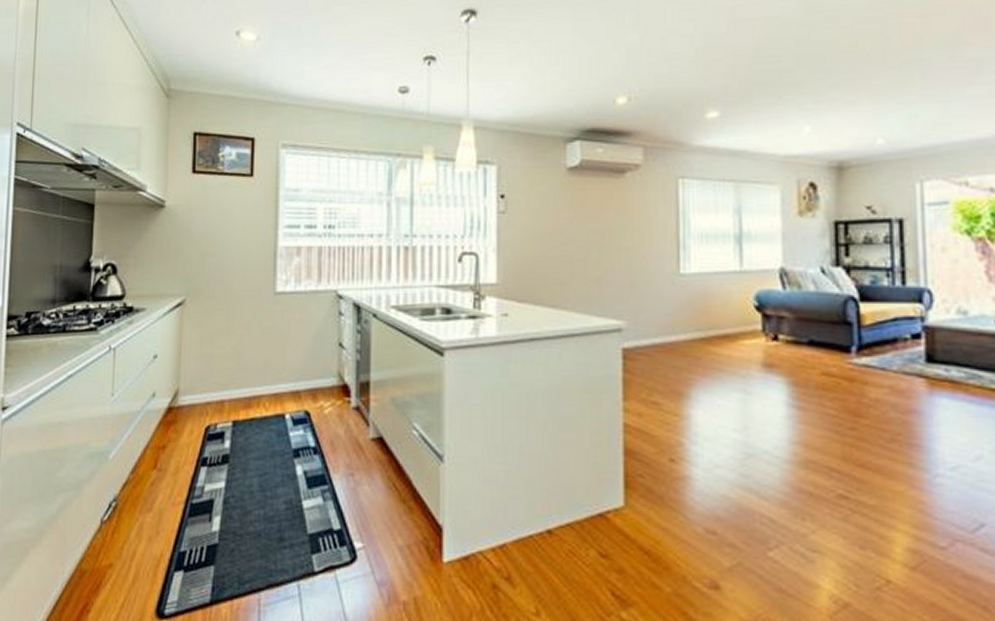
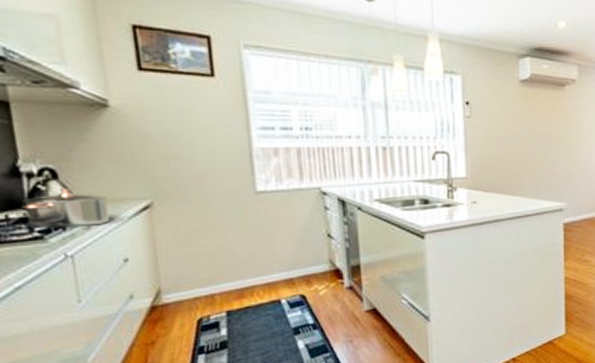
cooking pot: none [85,283,150,321] -> present [20,188,111,229]

